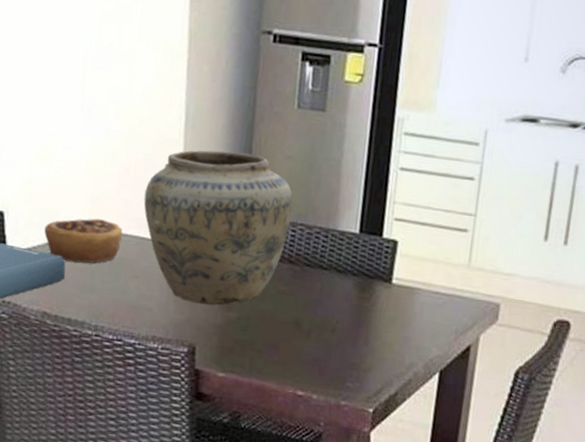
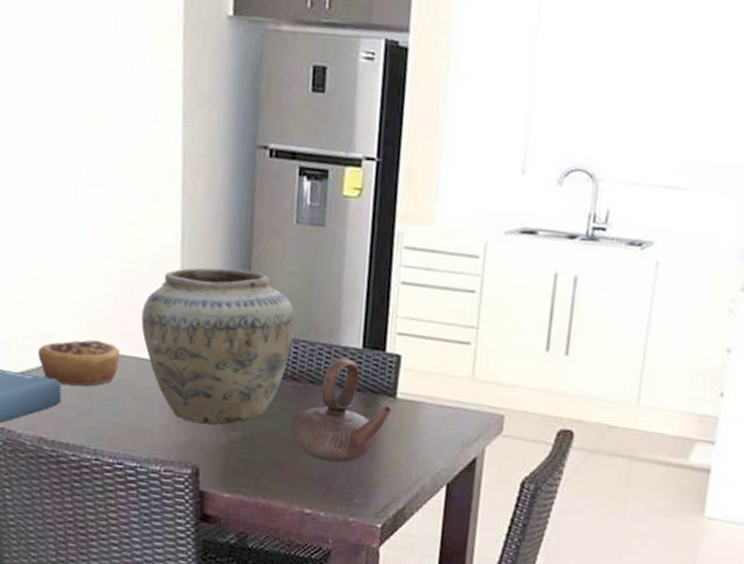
teapot: none [286,242,387,346] -> present [291,358,392,462]

